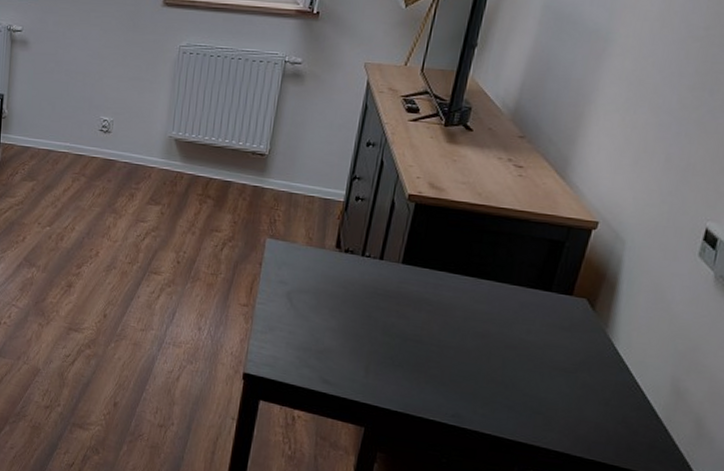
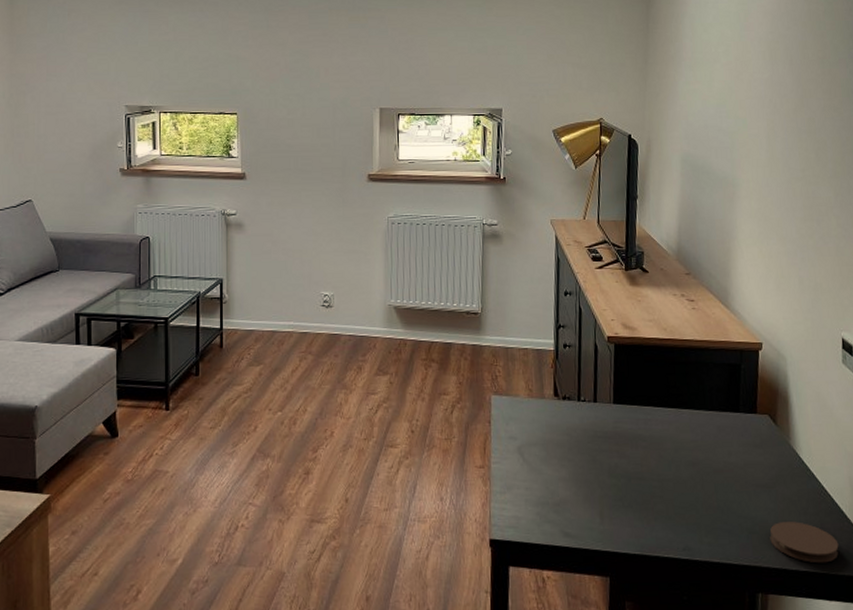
coaster: none [556,407,640,456] -> present [770,521,839,563]

